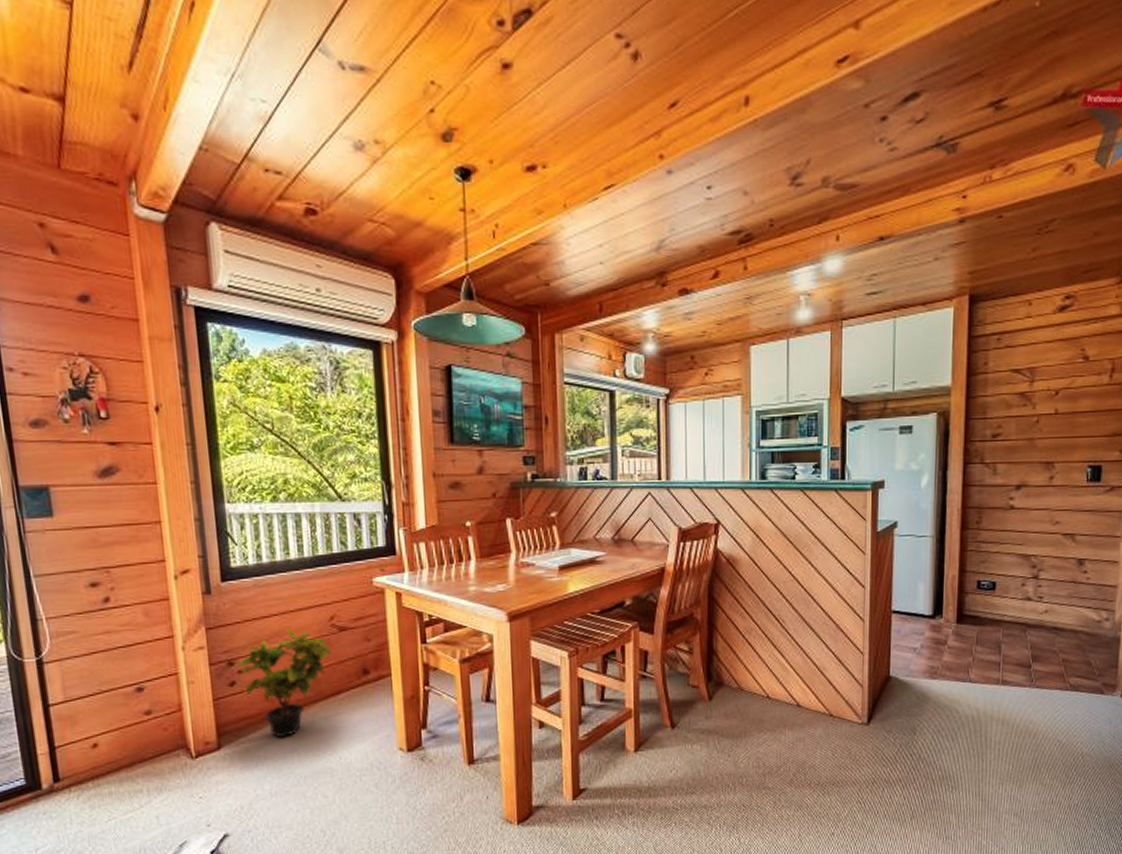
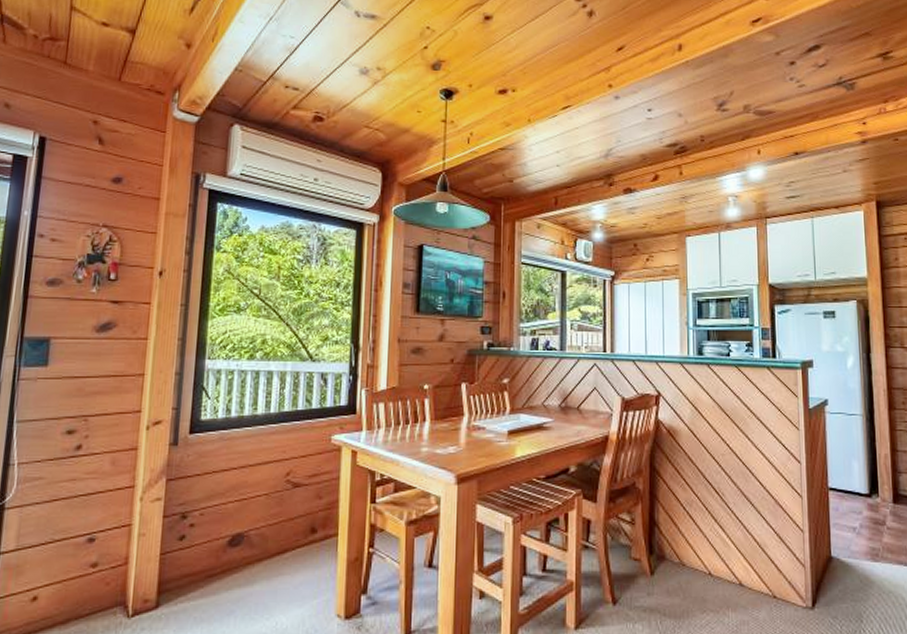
potted plant: present [236,629,333,738] -> none [189,483,284,598]

